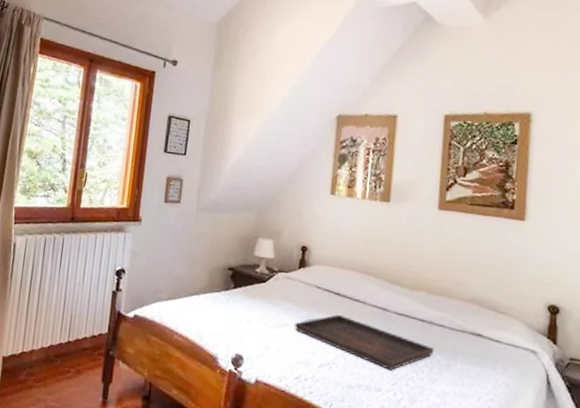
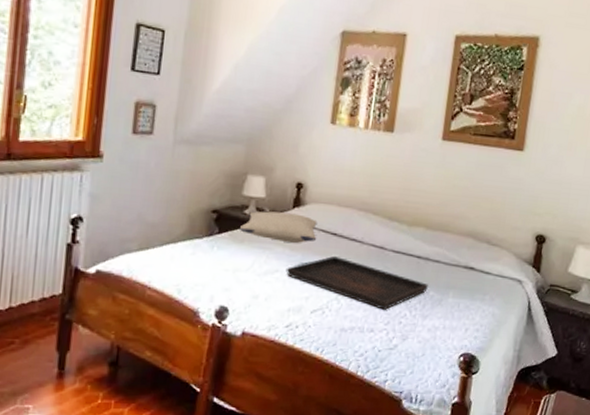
pillow: none [251,270,322,301] -> present [239,211,318,243]

